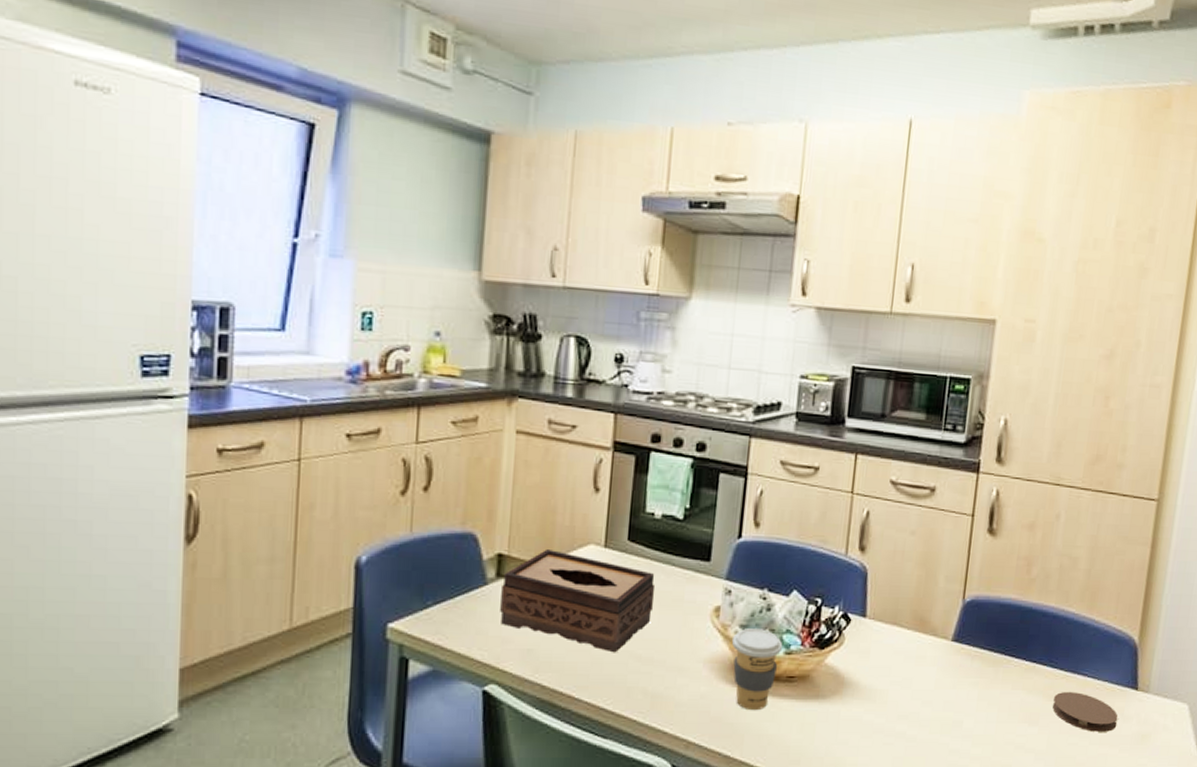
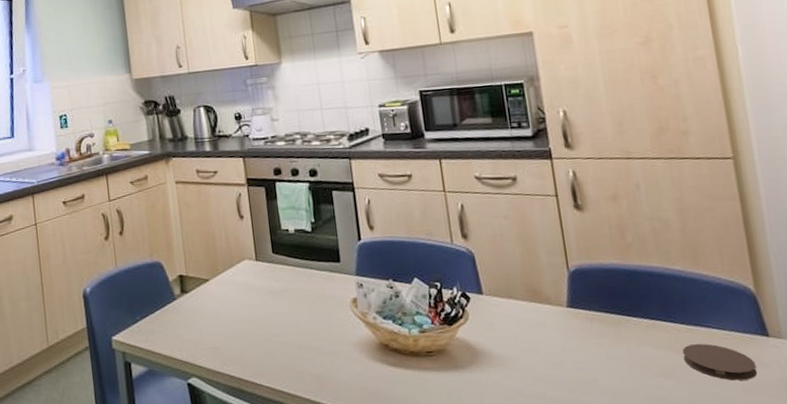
tissue box: present [500,548,656,653] -> none [186,267,304,345]
coffee cup: present [732,629,783,711] -> none [372,313,417,384]

